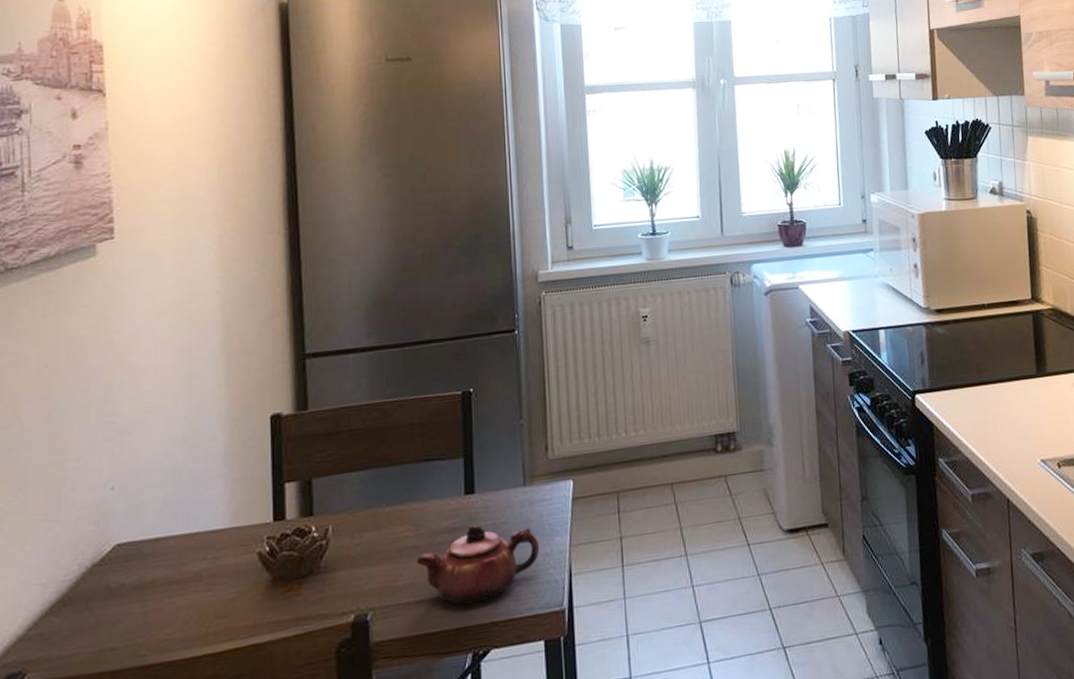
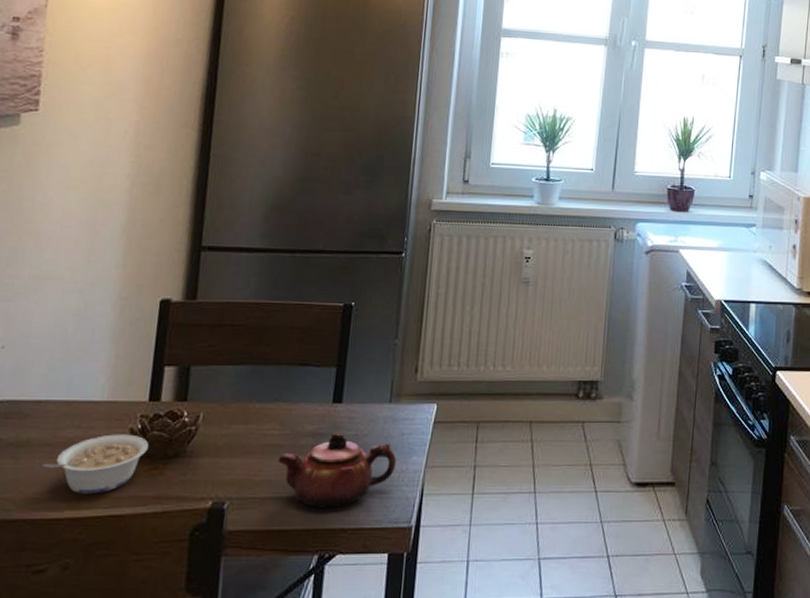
legume: none [170,558,280,628] -> present [41,434,149,495]

